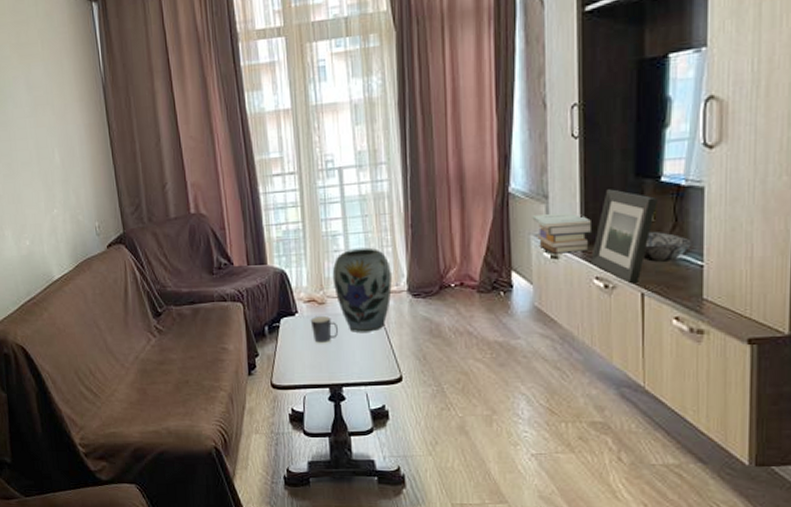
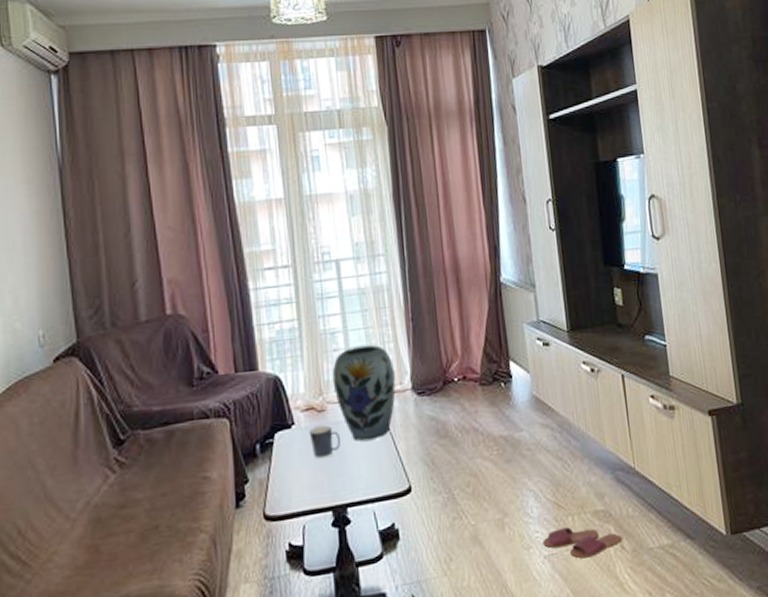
slippers: none [531,432,619,463] -> present [543,527,622,559]
books: present [532,211,593,254] -> none [523,299,576,341]
picture frame: present [591,189,658,284] -> none [577,277,625,367]
decorative bowl: present [643,232,693,262] -> none [618,315,656,344]

